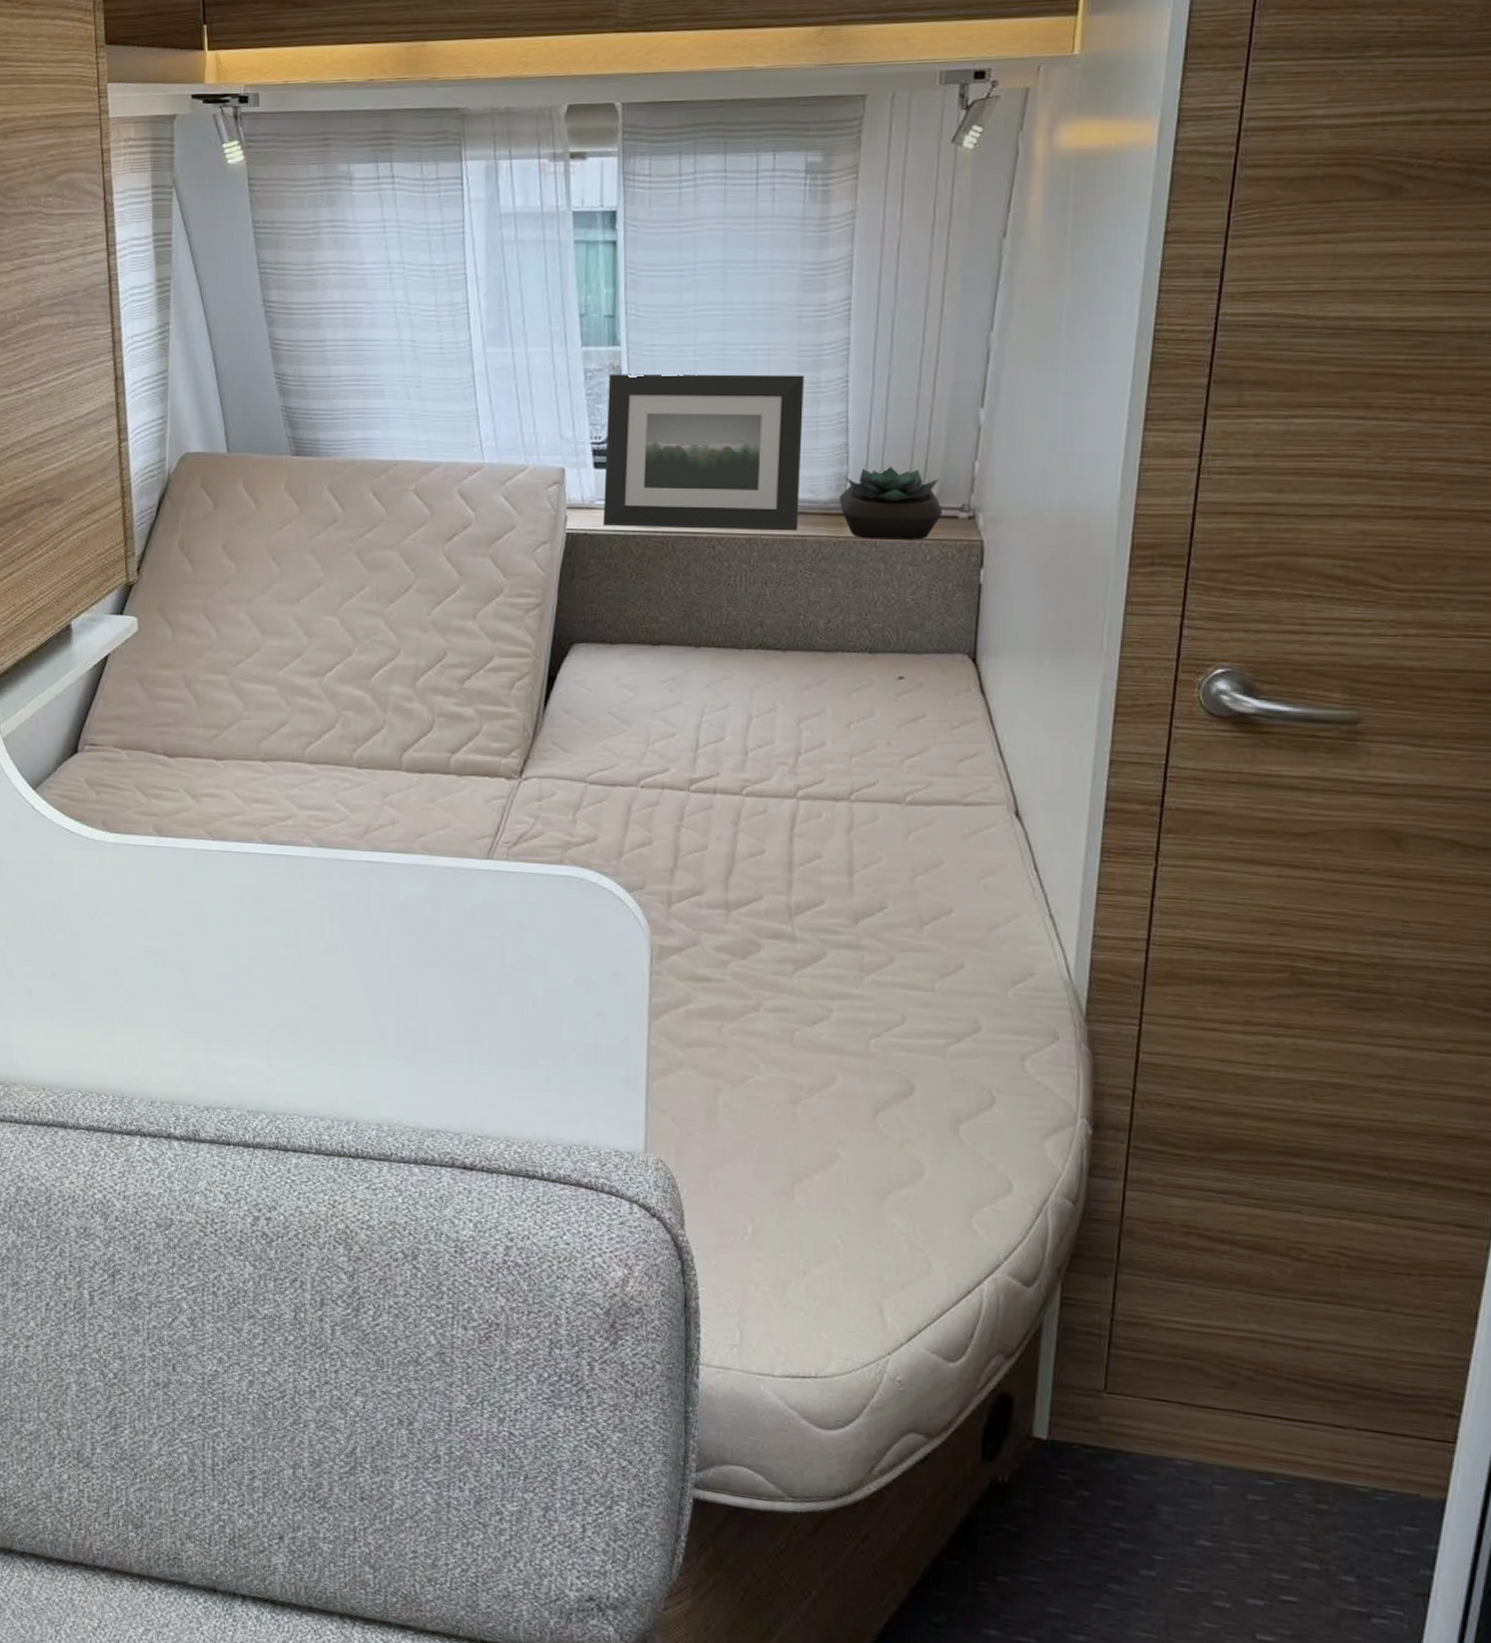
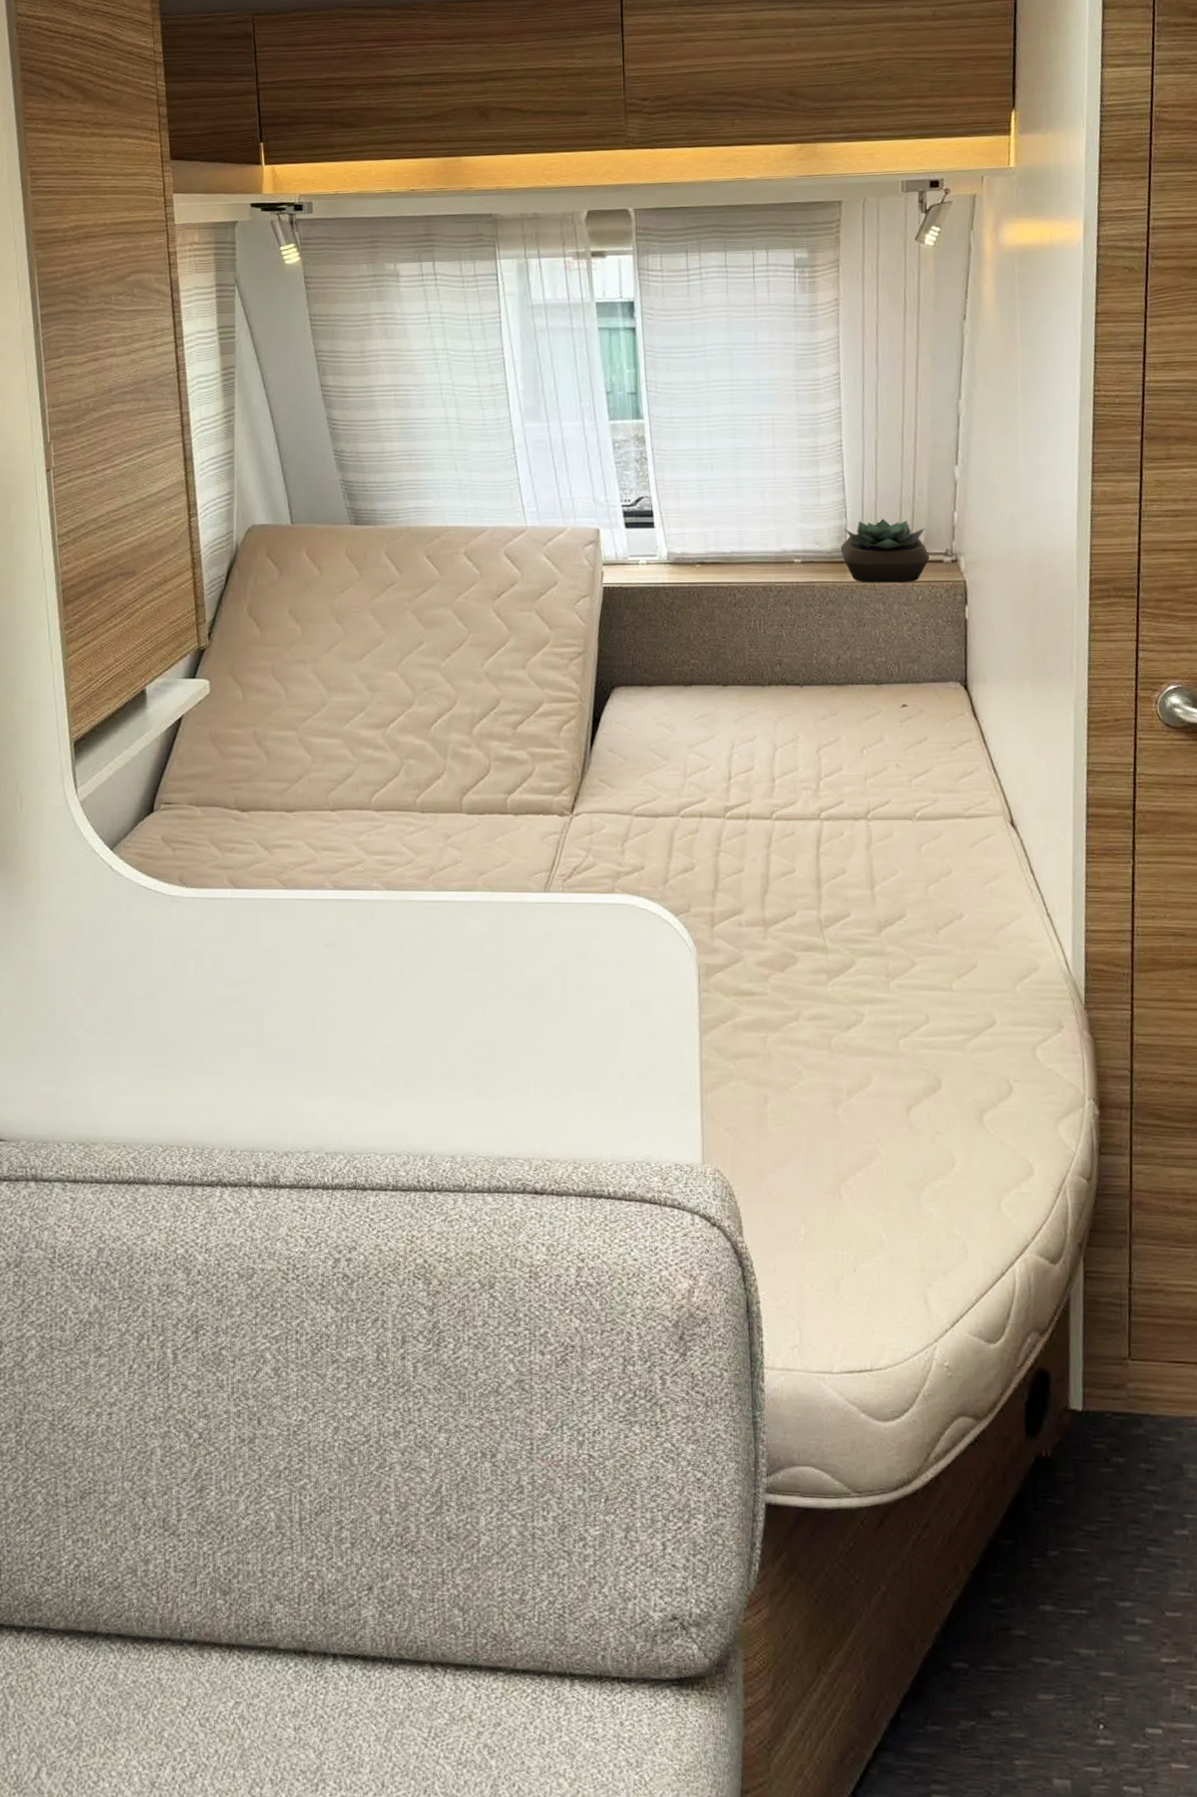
picture frame: present [603,373,804,531] -> none [634,441,807,580]

